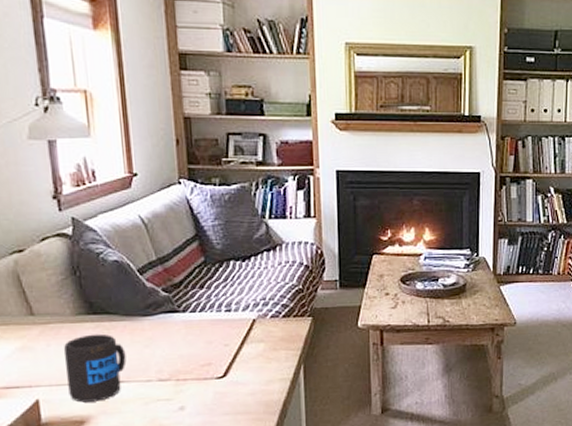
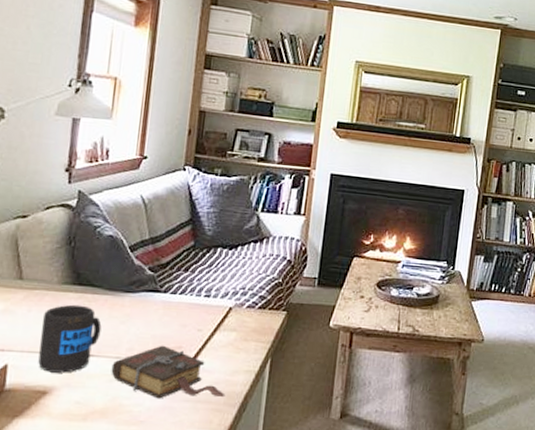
book: none [144,363,264,415] -> present [111,345,226,399]

